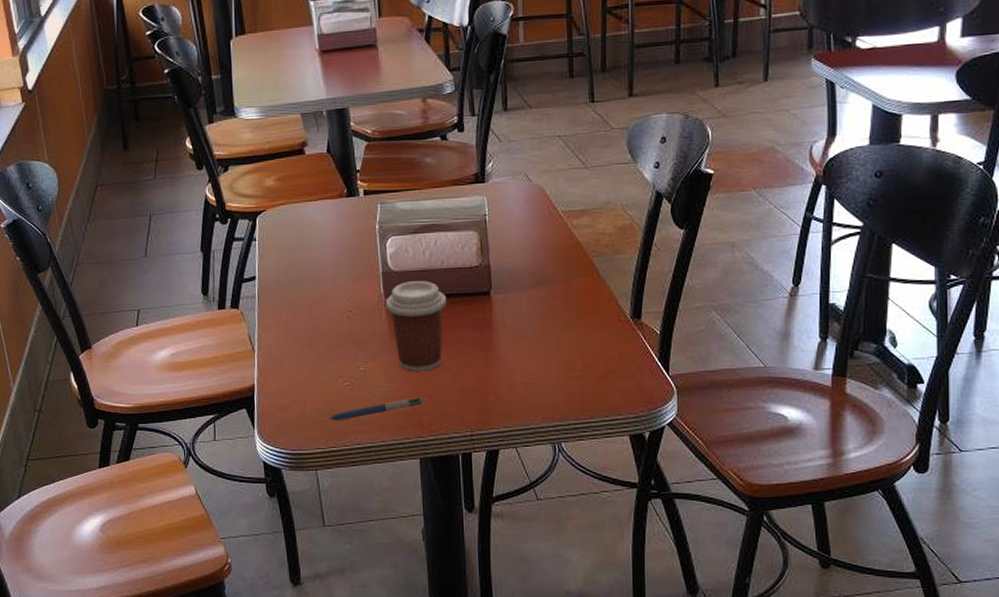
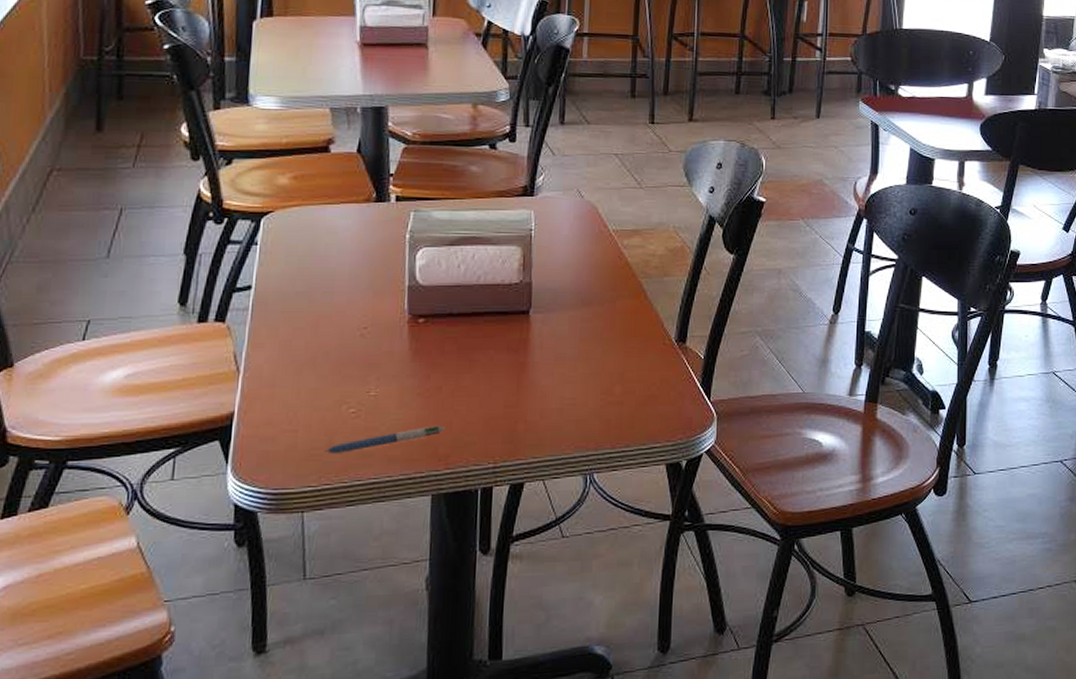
coffee cup: present [386,281,447,371] -> none [408,297,481,397]

